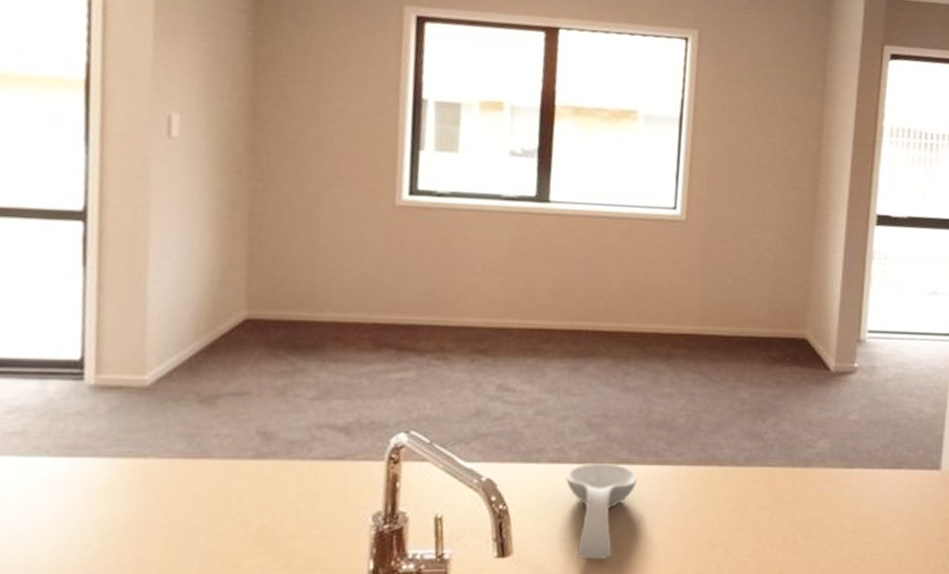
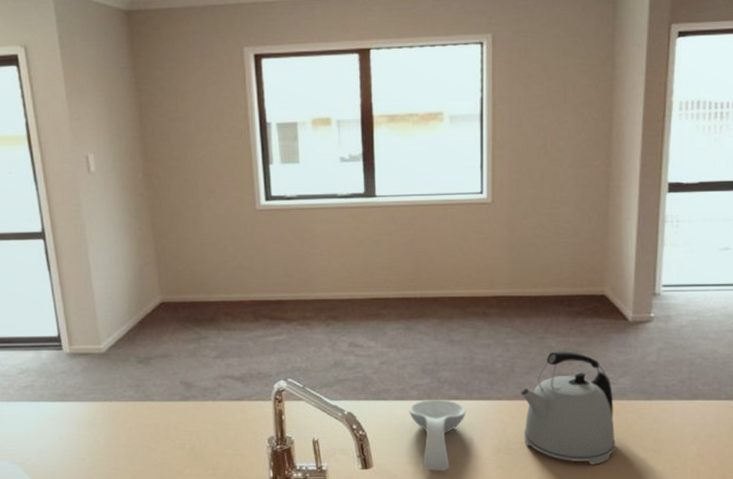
kettle: none [703,405,811,550] -> present [519,351,616,465]

